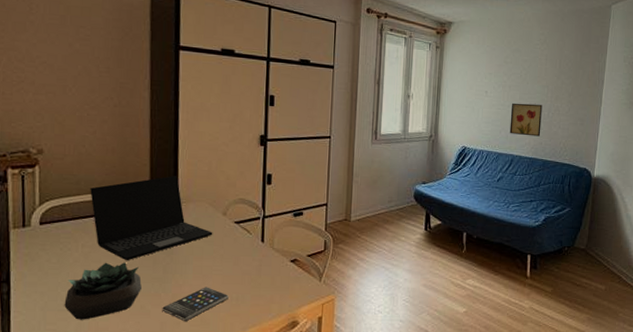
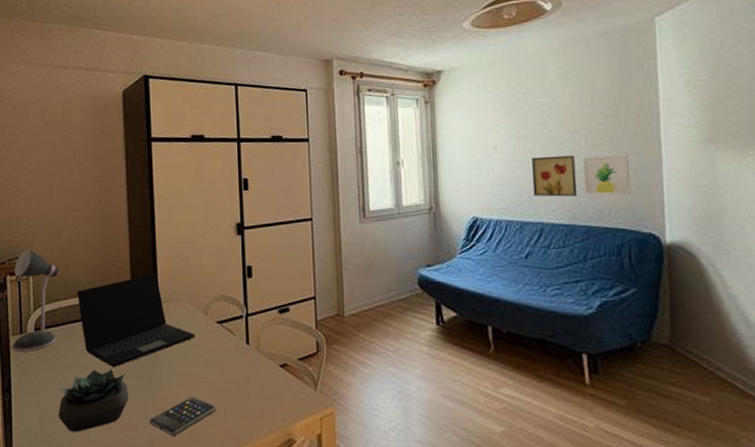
desk lamp: none [12,144,71,245] -> present [12,250,60,352]
wall art: none [545,107,579,139] -> present [582,155,631,196]

